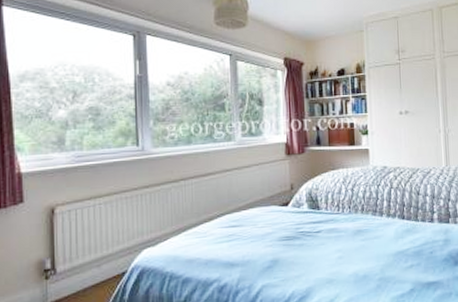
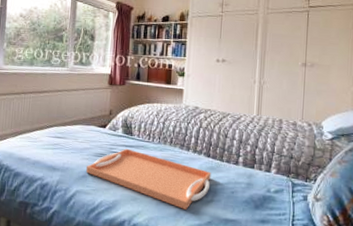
serving tray: none [271,225,409,282] -> present [86,148,211,210]

